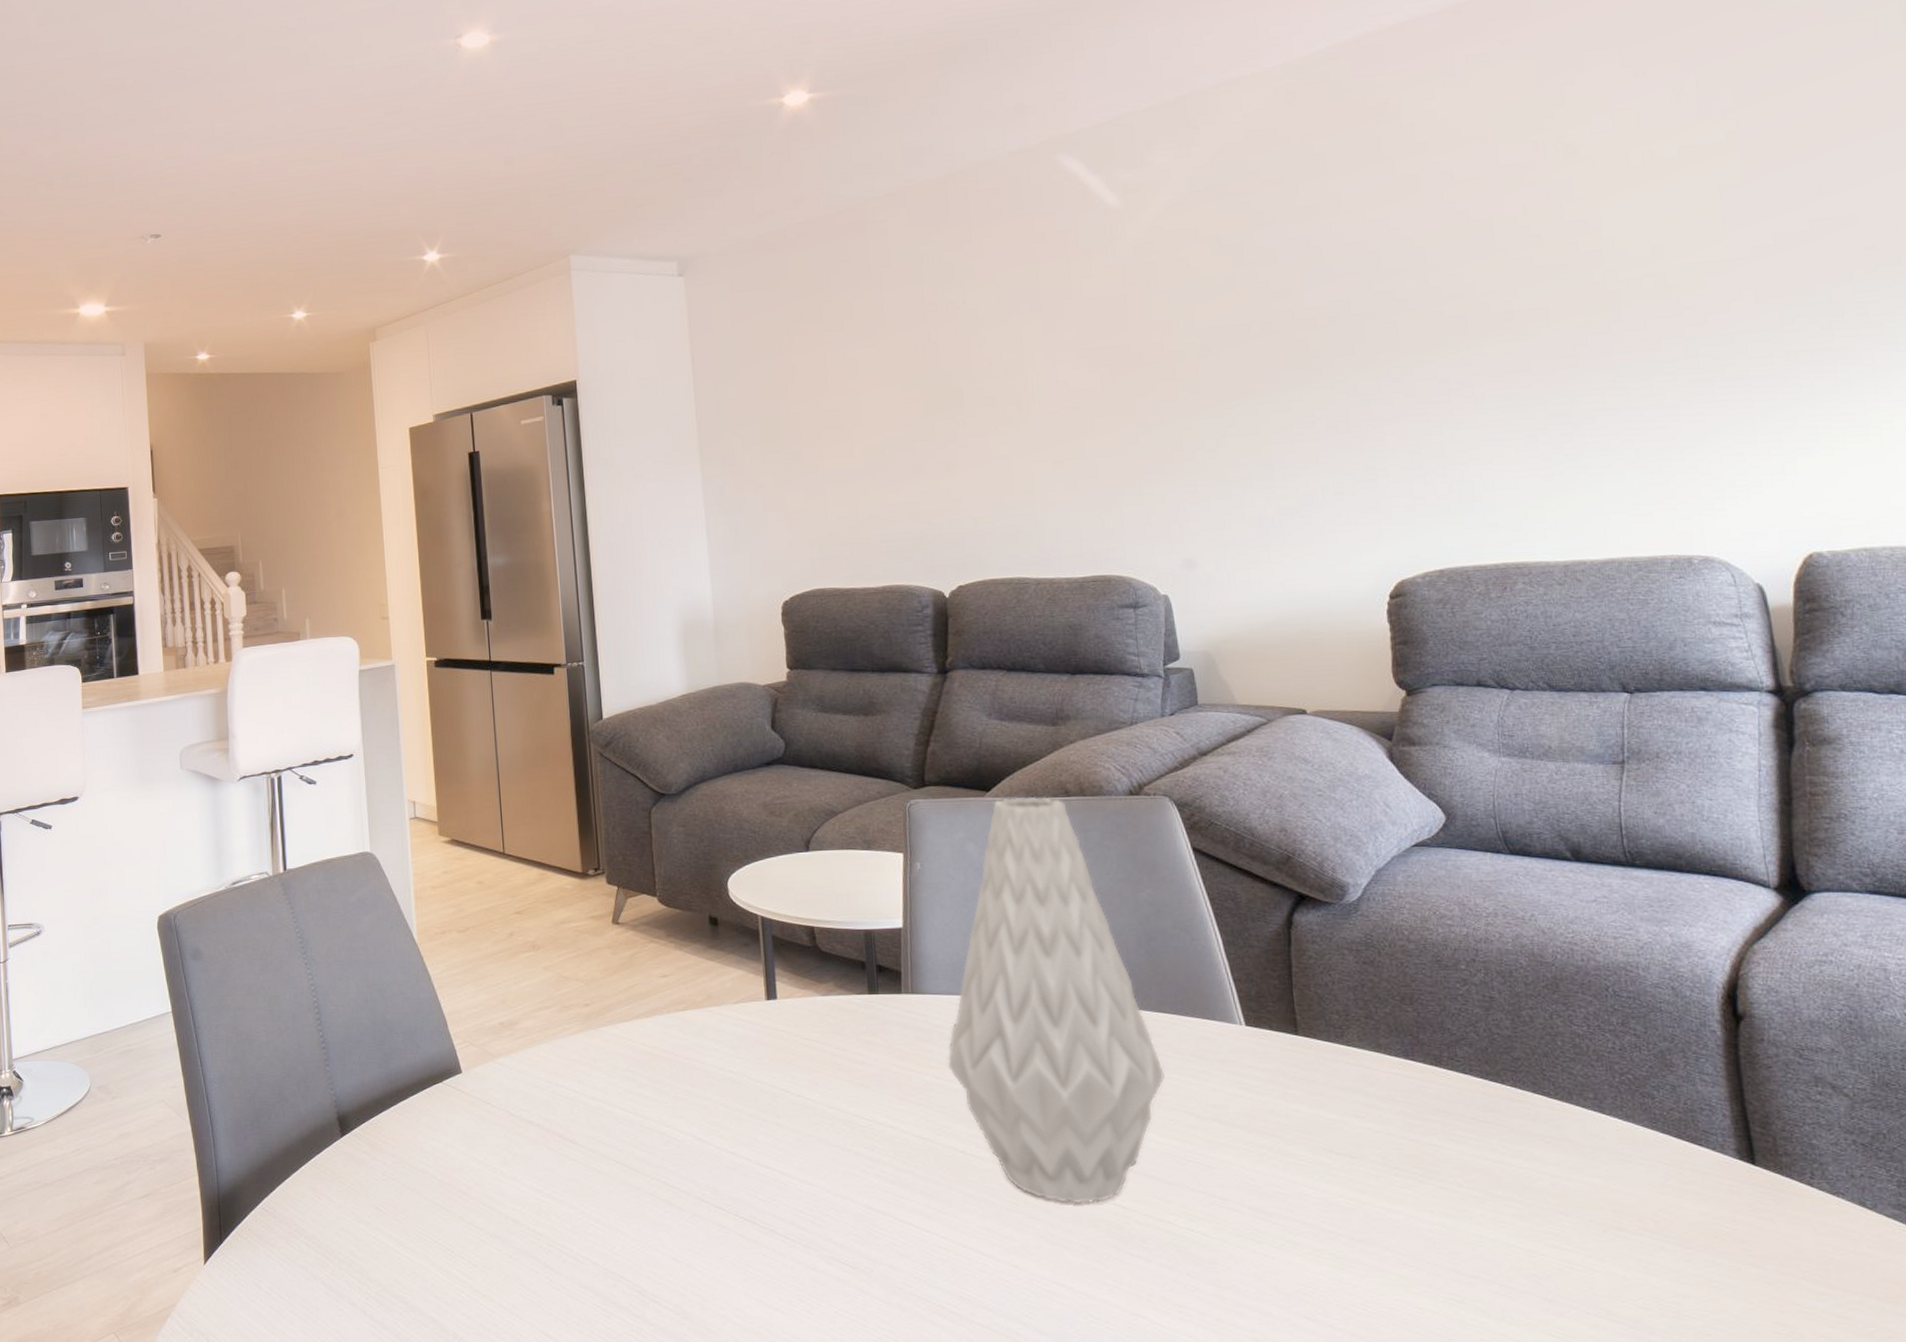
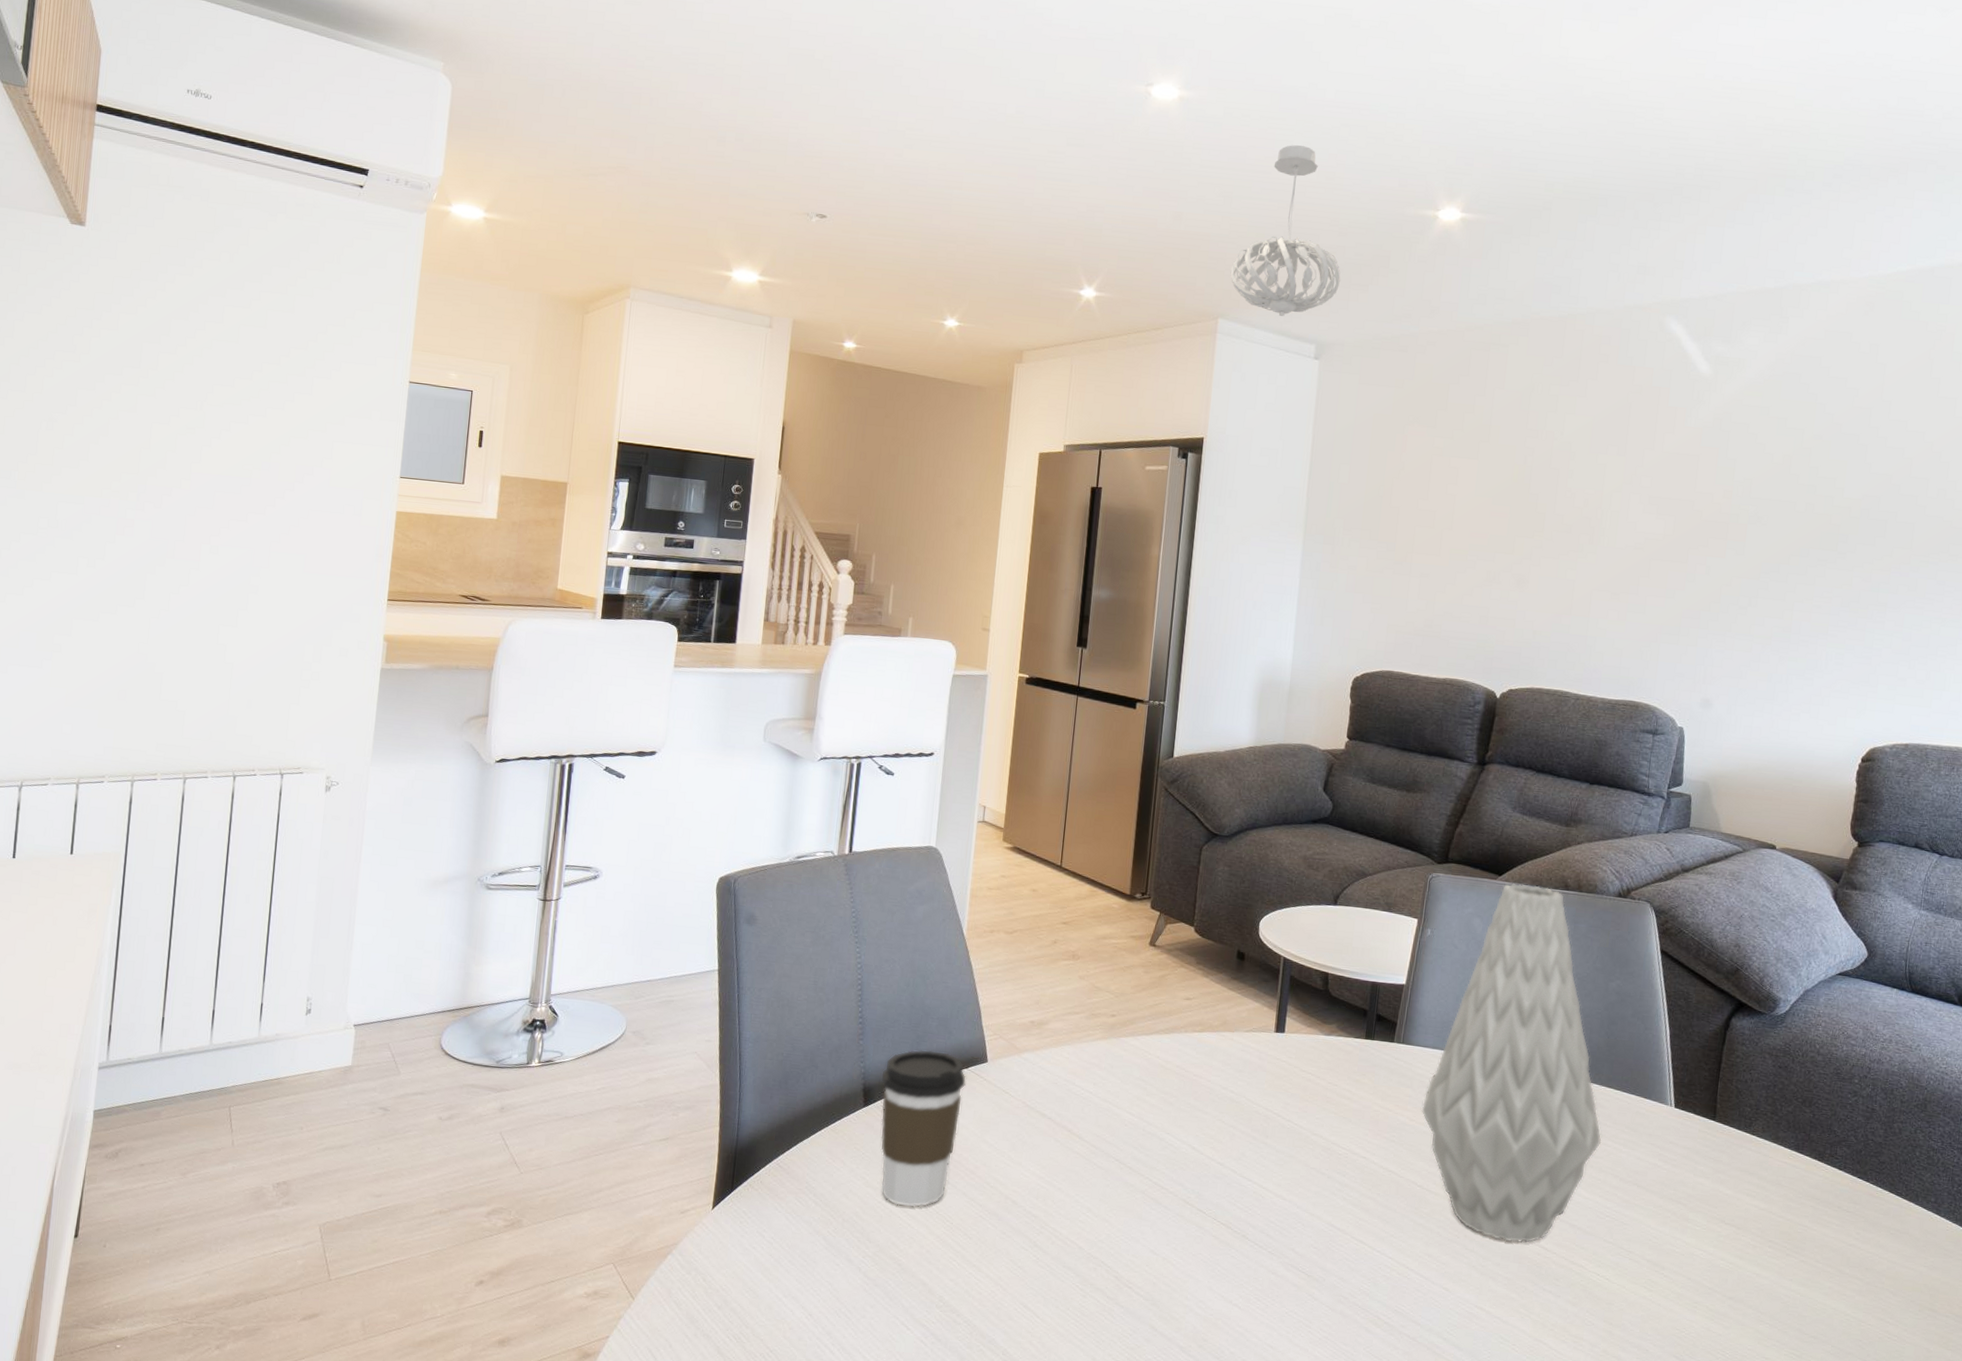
coffee cup: none [354,1068,443,1239] -> present [881,1050,966,1207]
pendant light: none [574,62,692,240] -> present [1230,145,1341,316]

